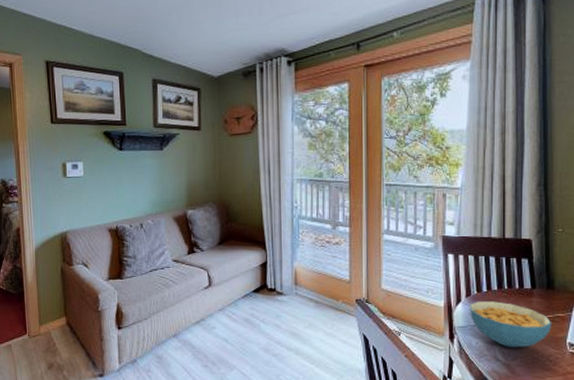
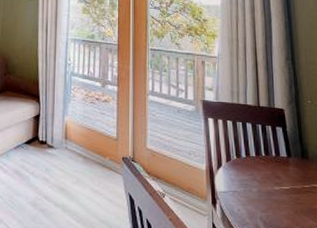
cereal bowl: present [470,301,552,348] -> none [230,167,310,218]

